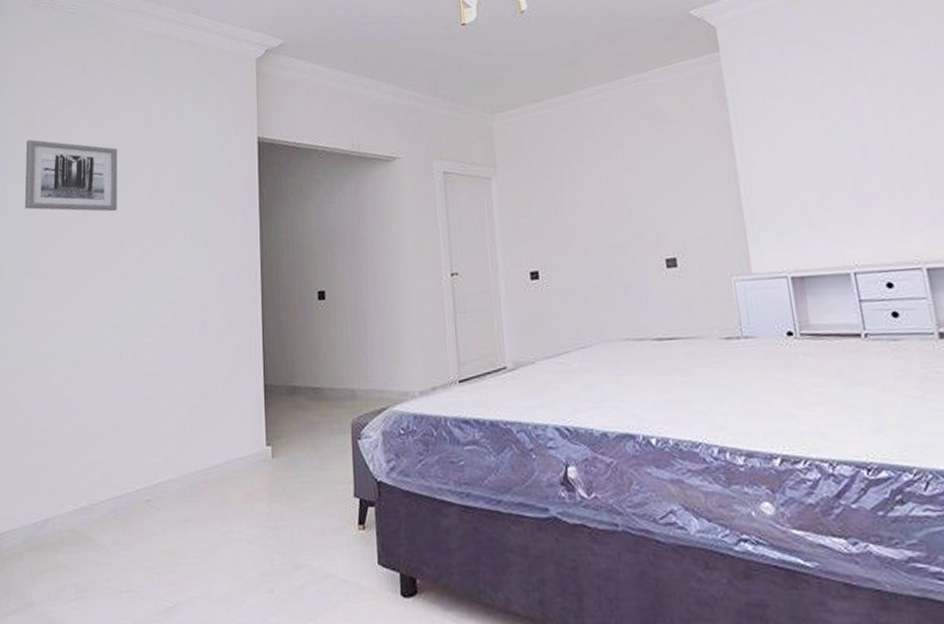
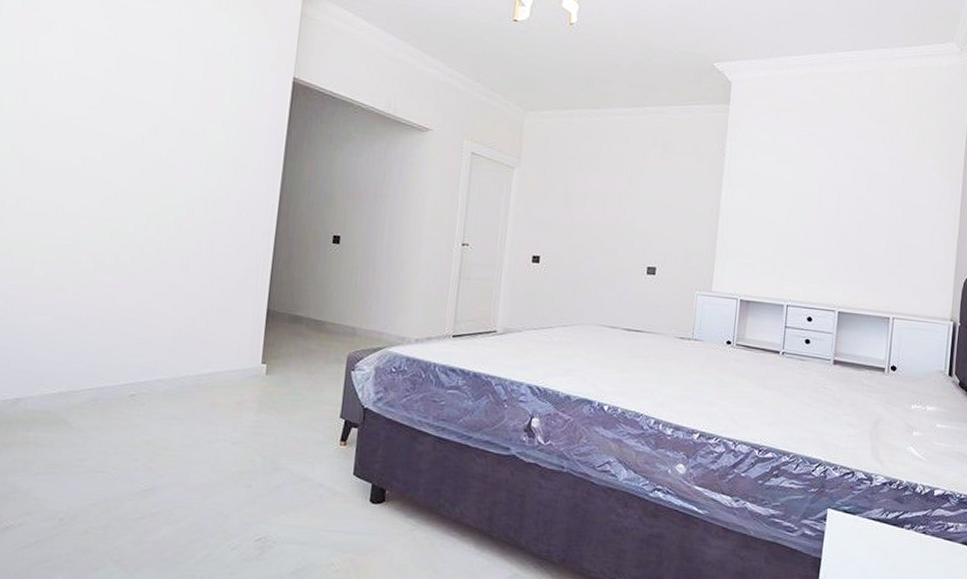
wall art: present [25,139,118,212] -> none [19,18,137,116]

